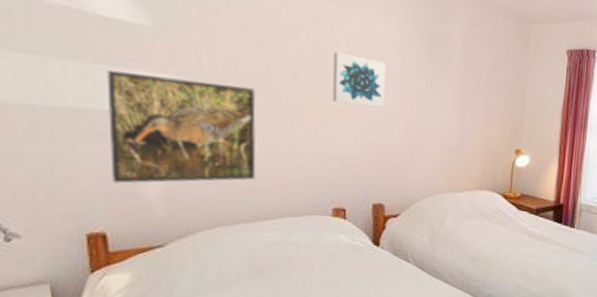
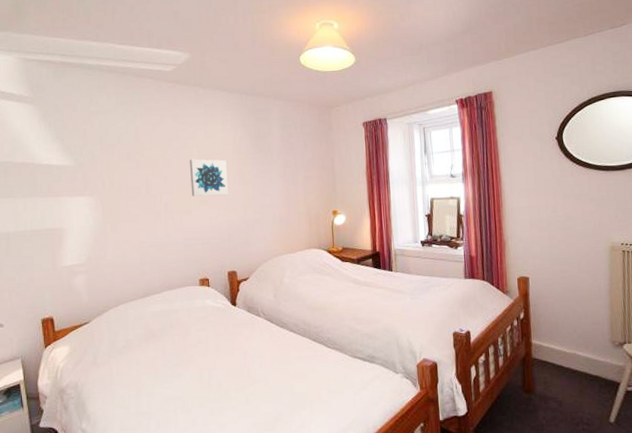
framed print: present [107,69,256,183] -> none [49,196,145,280]

